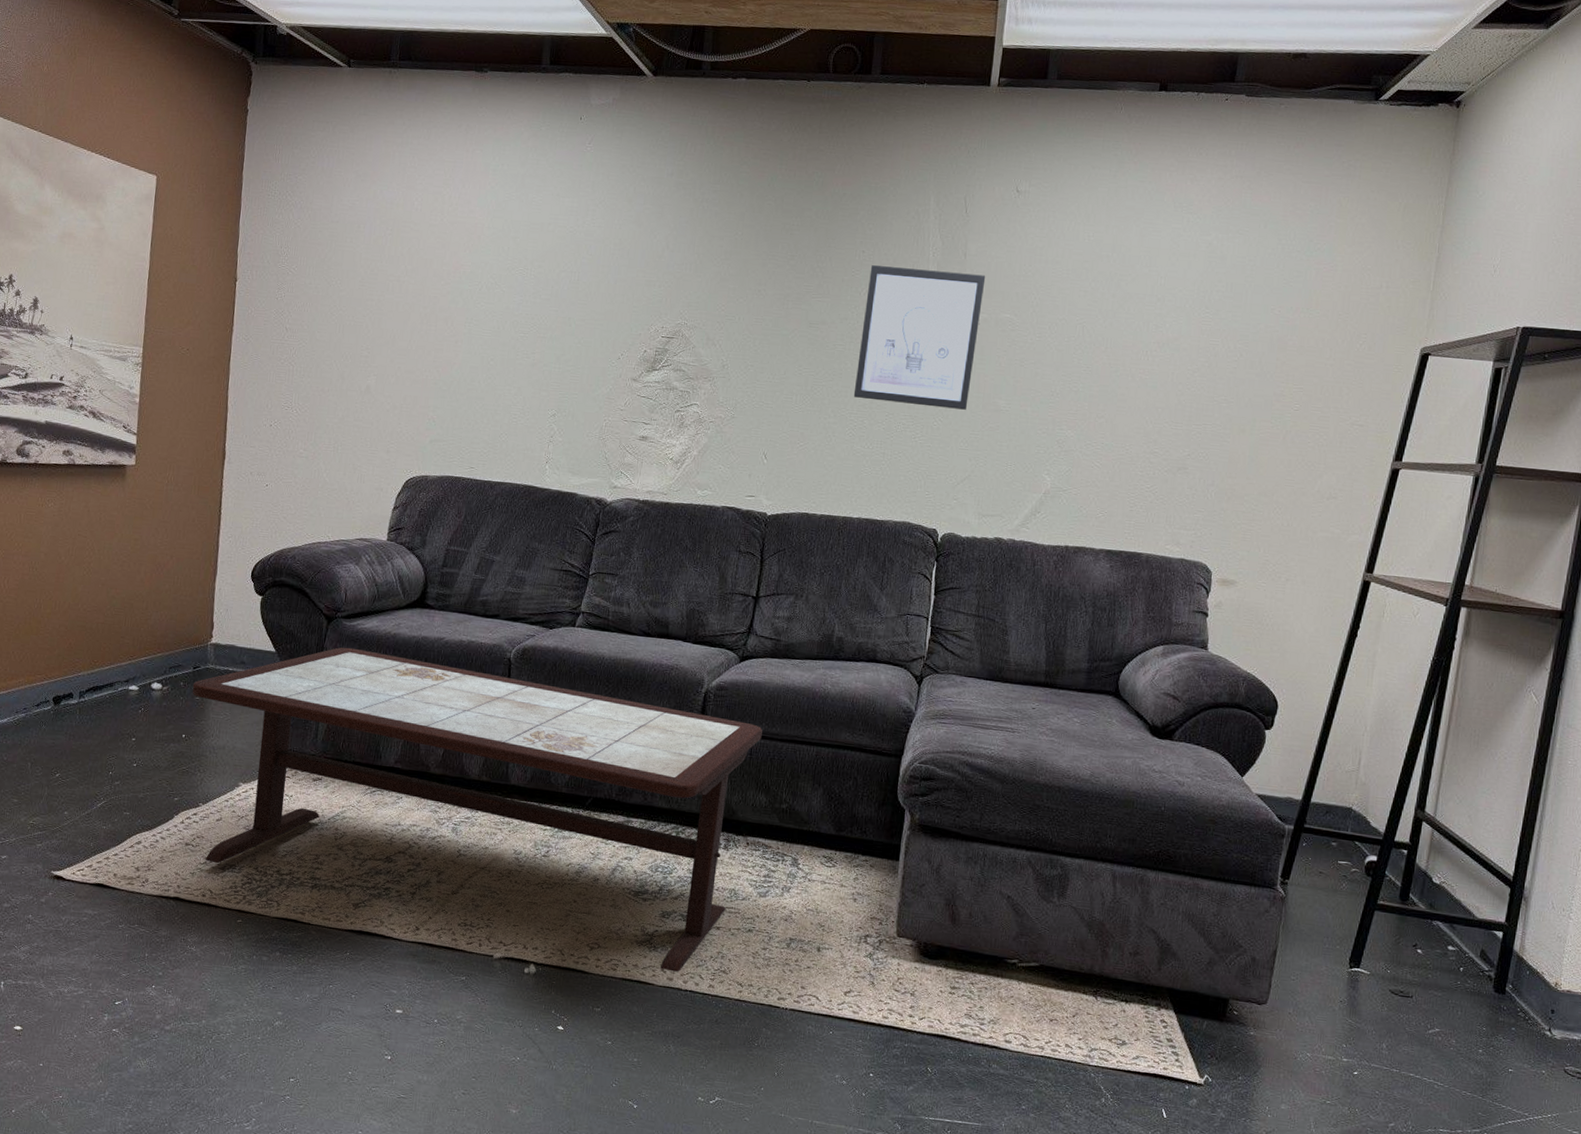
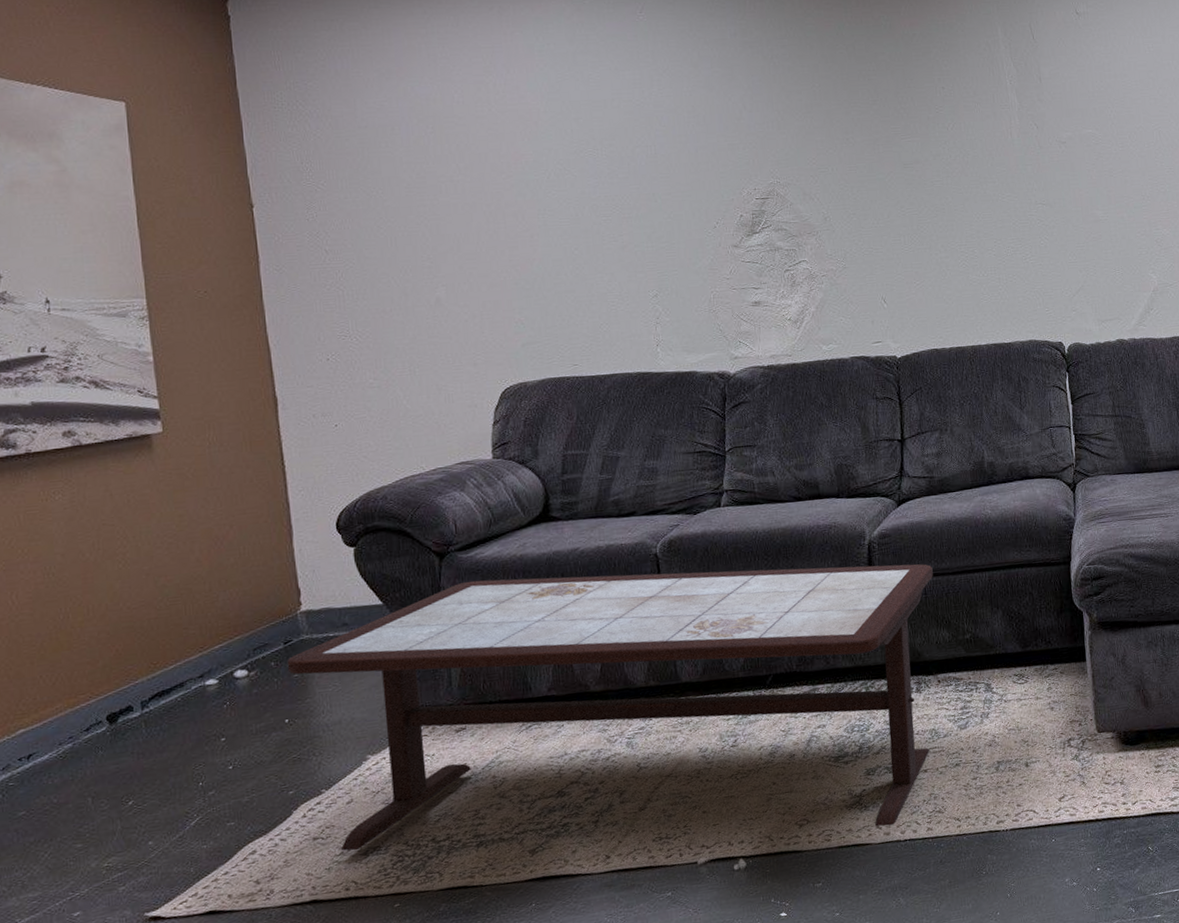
wall art: present [853,265,986,410] -> none [953,96,1069,230]

